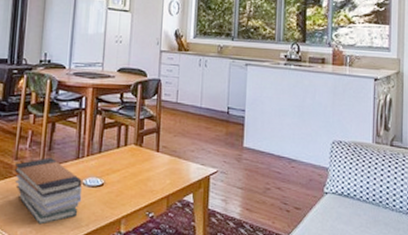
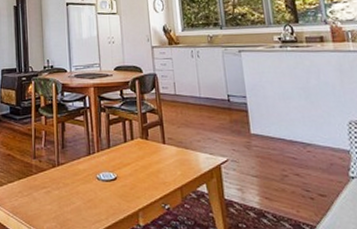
book stack: present [14,157,83,225] -> none [33,155,98,219]

